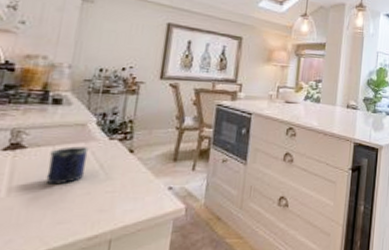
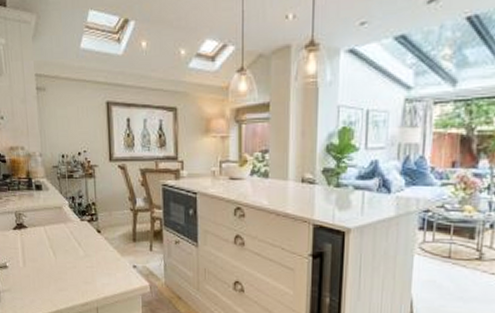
mug: present [46,146,89,185] -> none [43,227,69,259]

